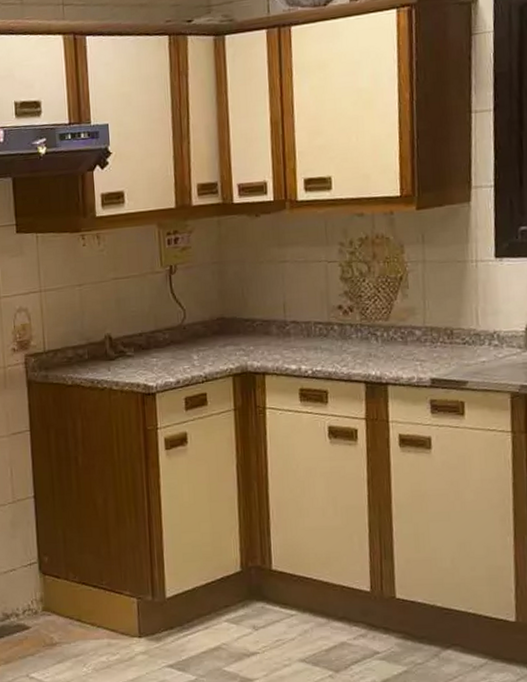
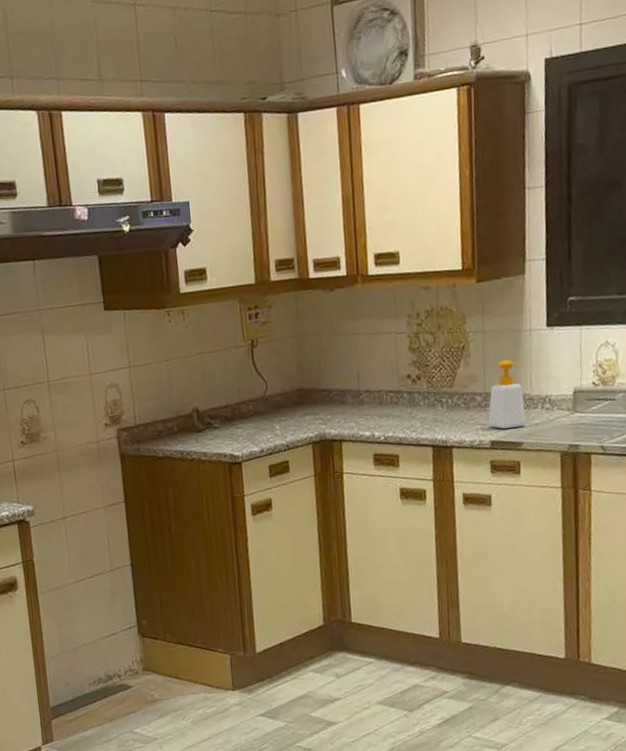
soap bottle: none [428,292,471,367] -> present [488,360,526,429]

